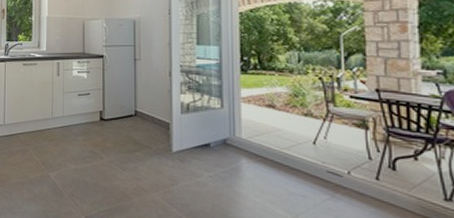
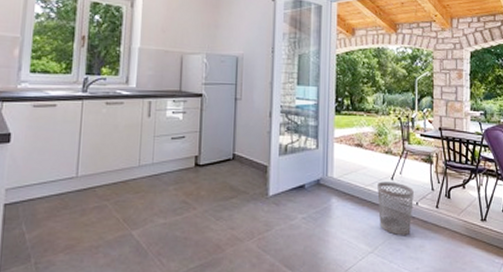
wastebasket: none [296,145,344,207] -> present [377,181,414,236]

